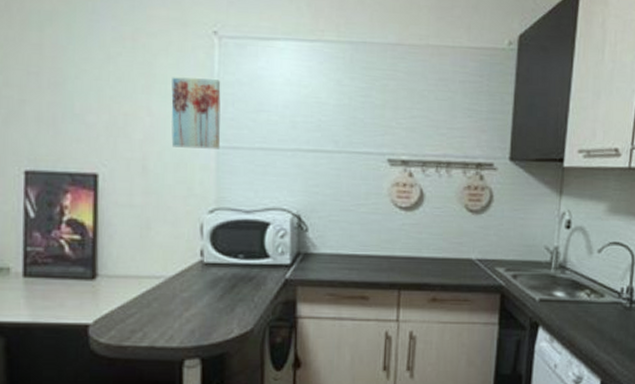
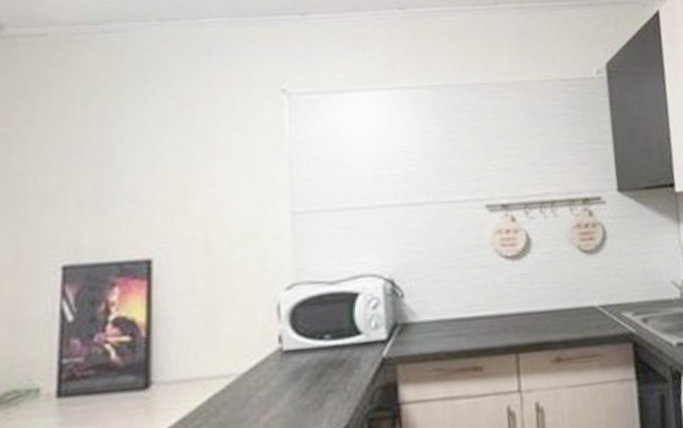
wall art: present [171,77,221,149] -> none [237,139,296,219]

